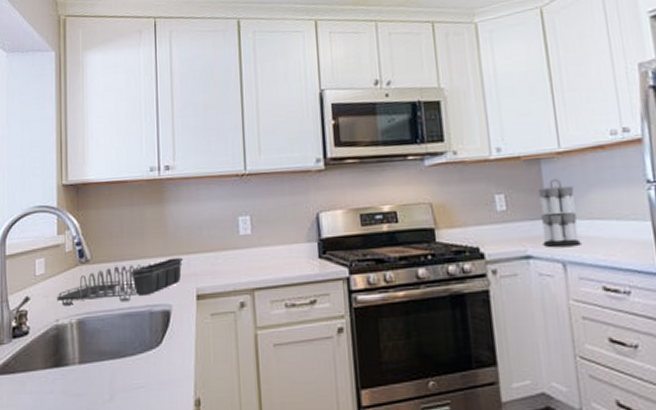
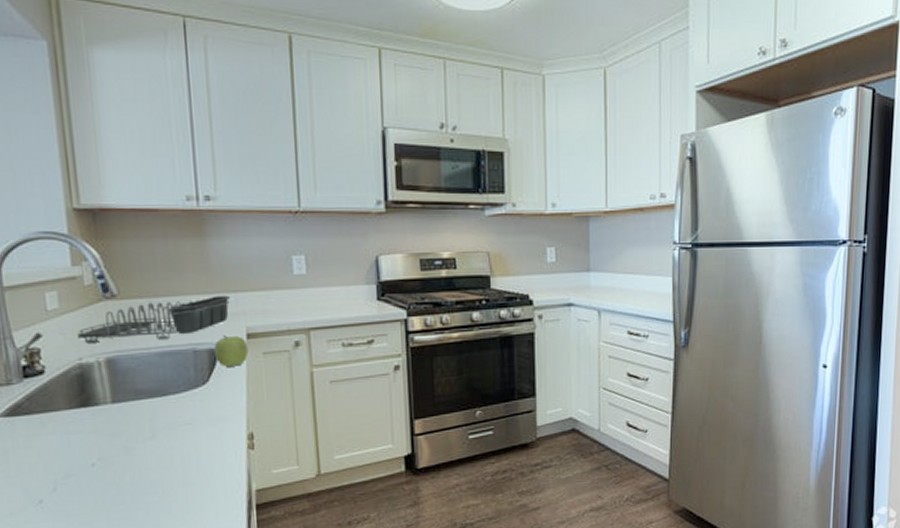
fruit: none [167,297,198,328] -> present [213,335,249,367]
spice rack: present [538,178,581,248] -> none [584,235,615,297]

